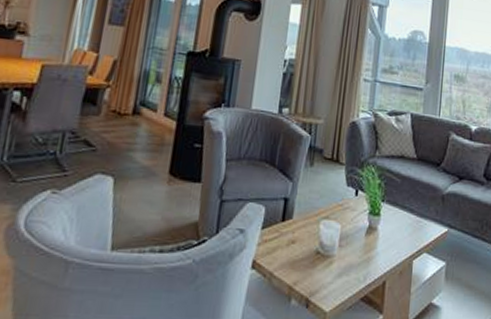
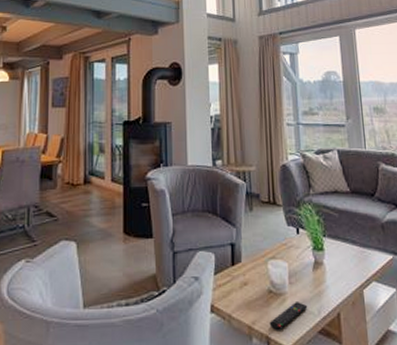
remote control: none [311,266,354,293] -> present [269,302,308,330]

